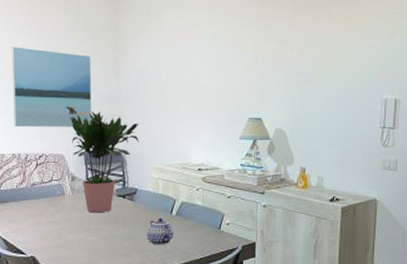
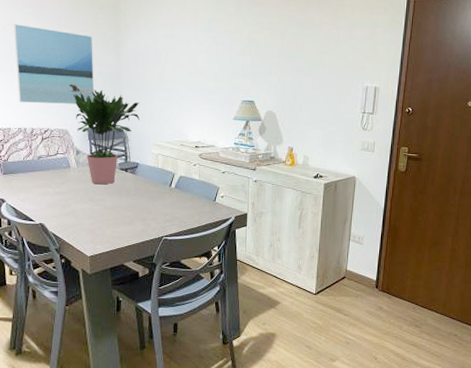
teapot: present [147,218,174,246] -> none [148,190,173,215]

